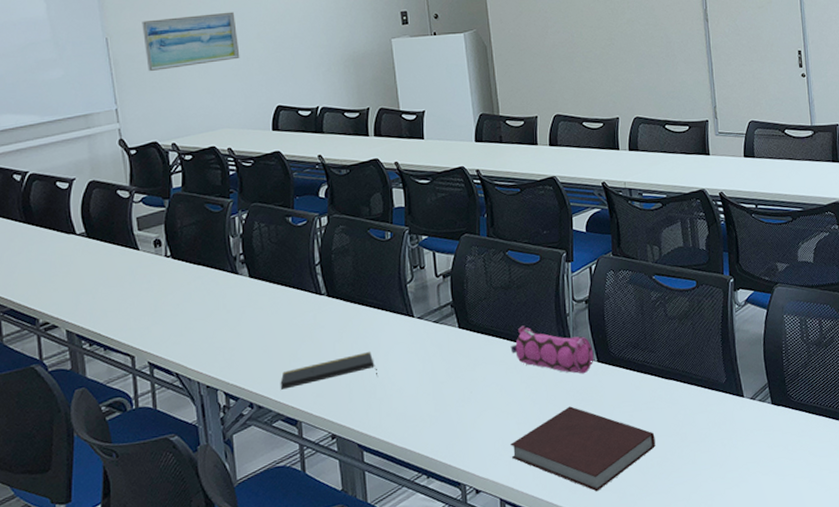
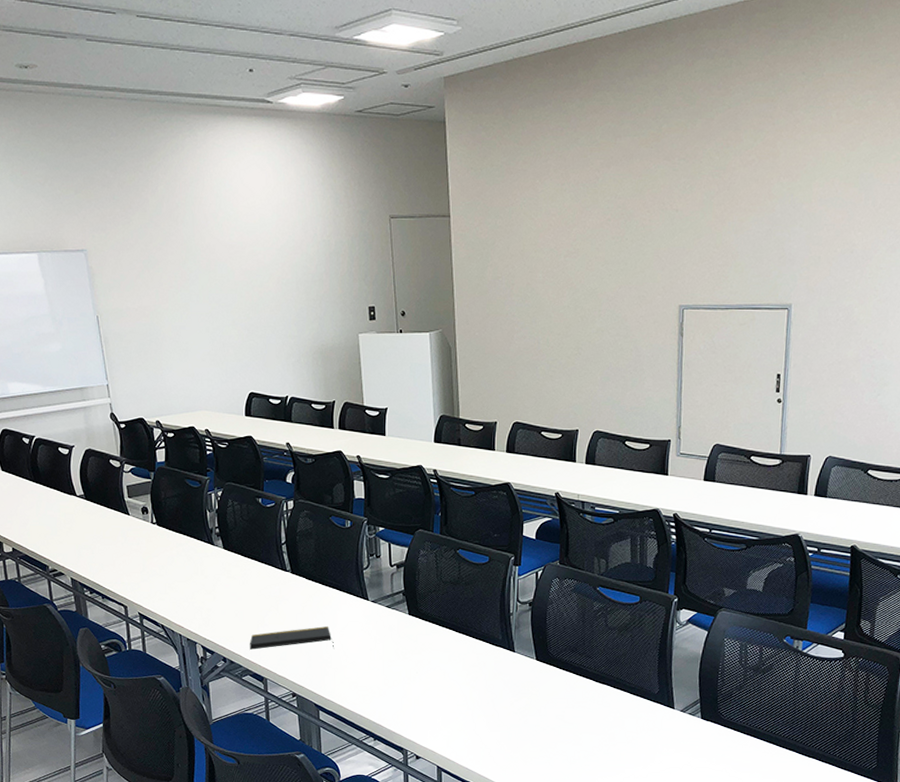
wall art: present [142,12,240,72] -> none [128,297,217,352]
pencil case: present [510,325,594,374] -> none [455,619,533,669]
notebook: present [510,406,655,492] -> none [449,696,584,773]

